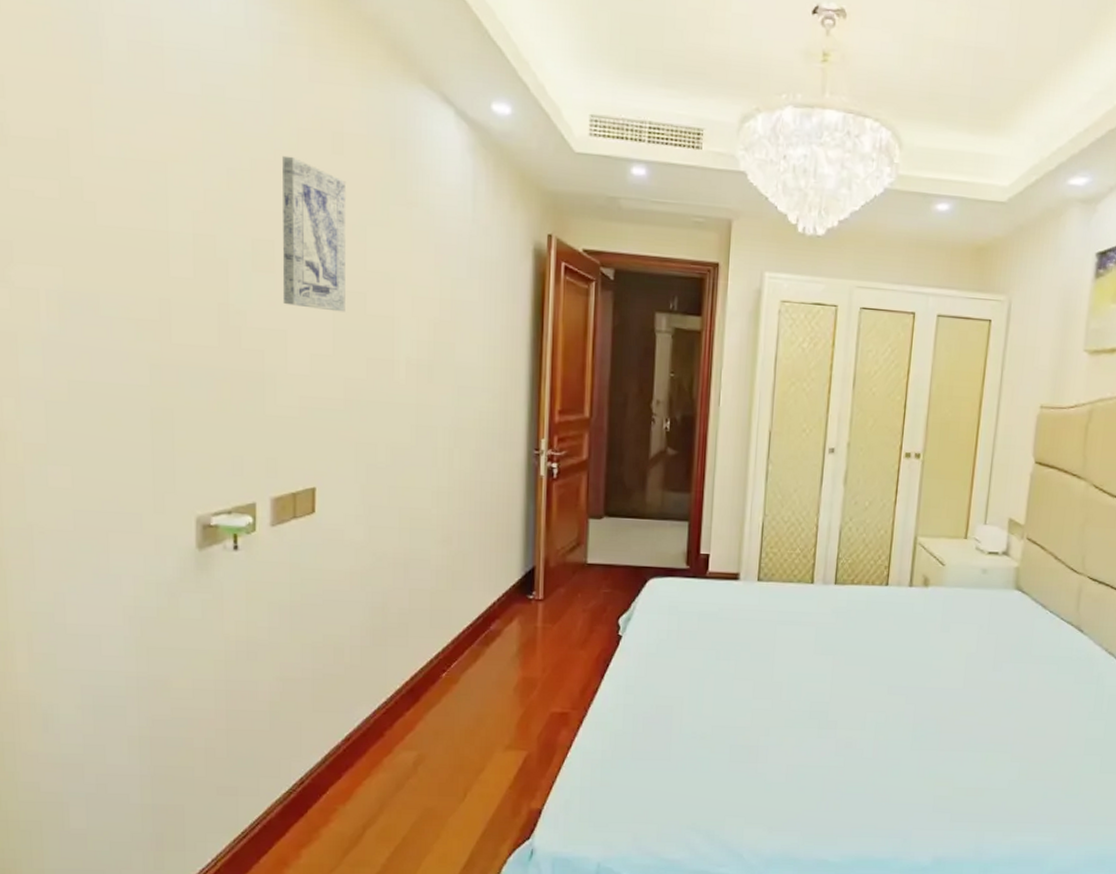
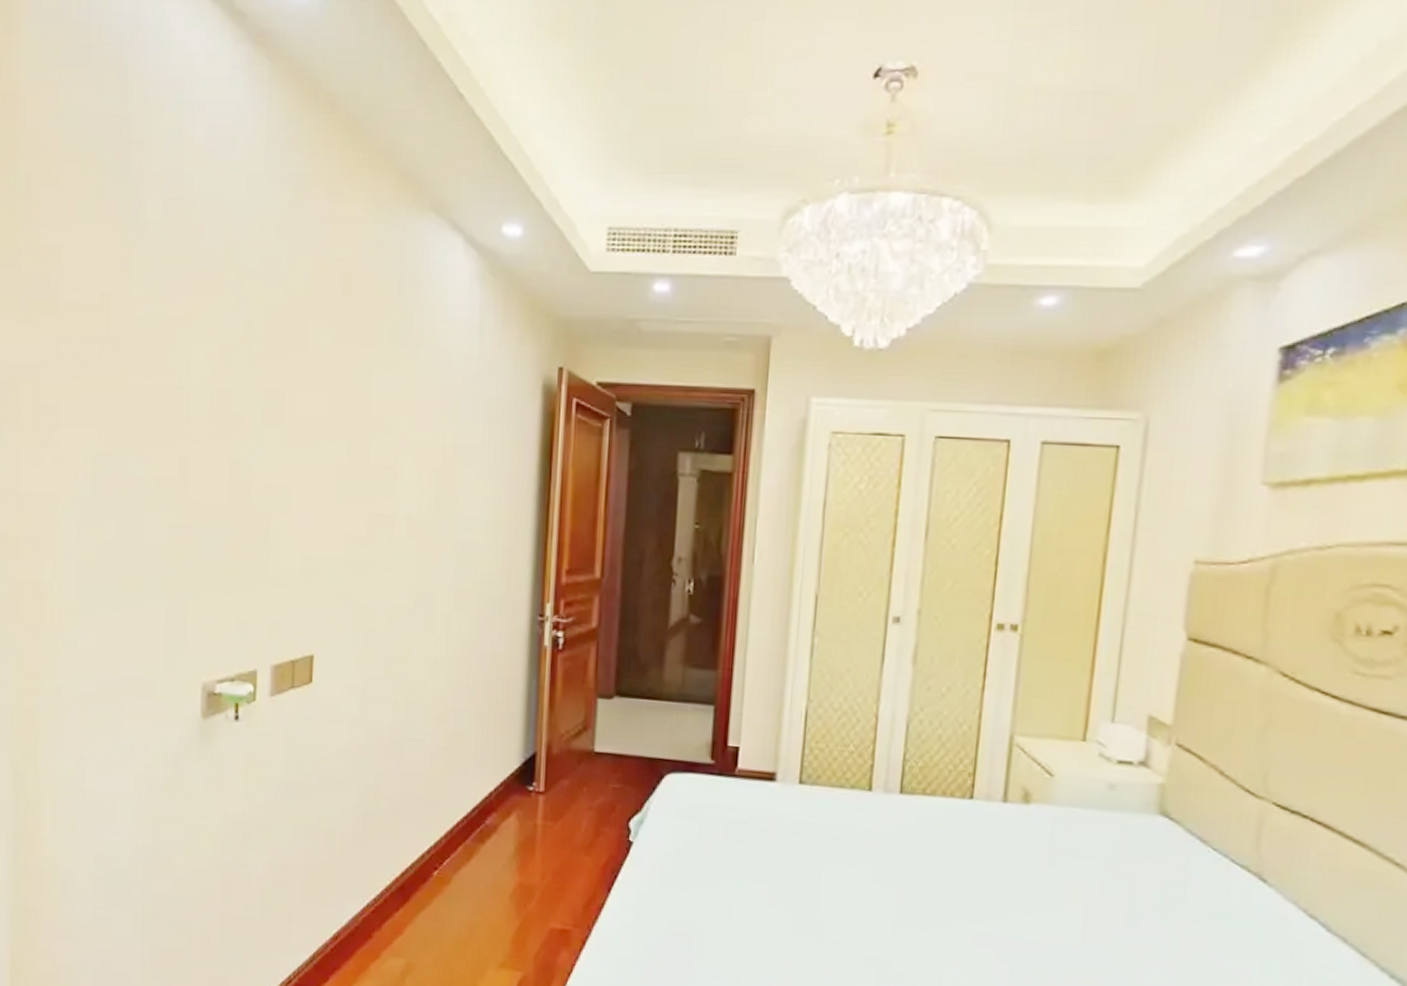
wall art: present [282,155,347,312] -> none [289,301,354,464]

